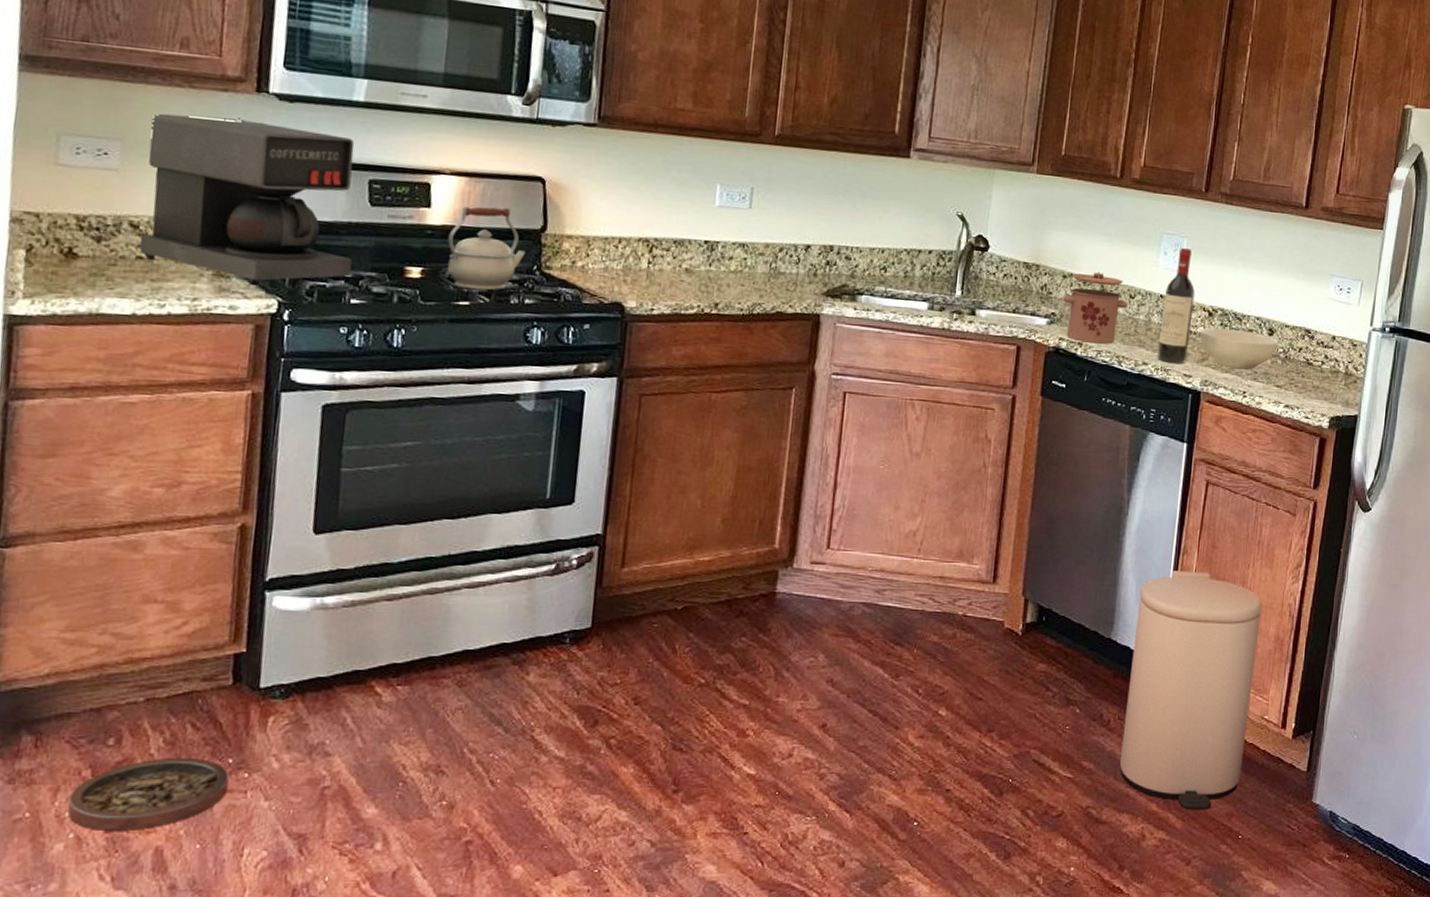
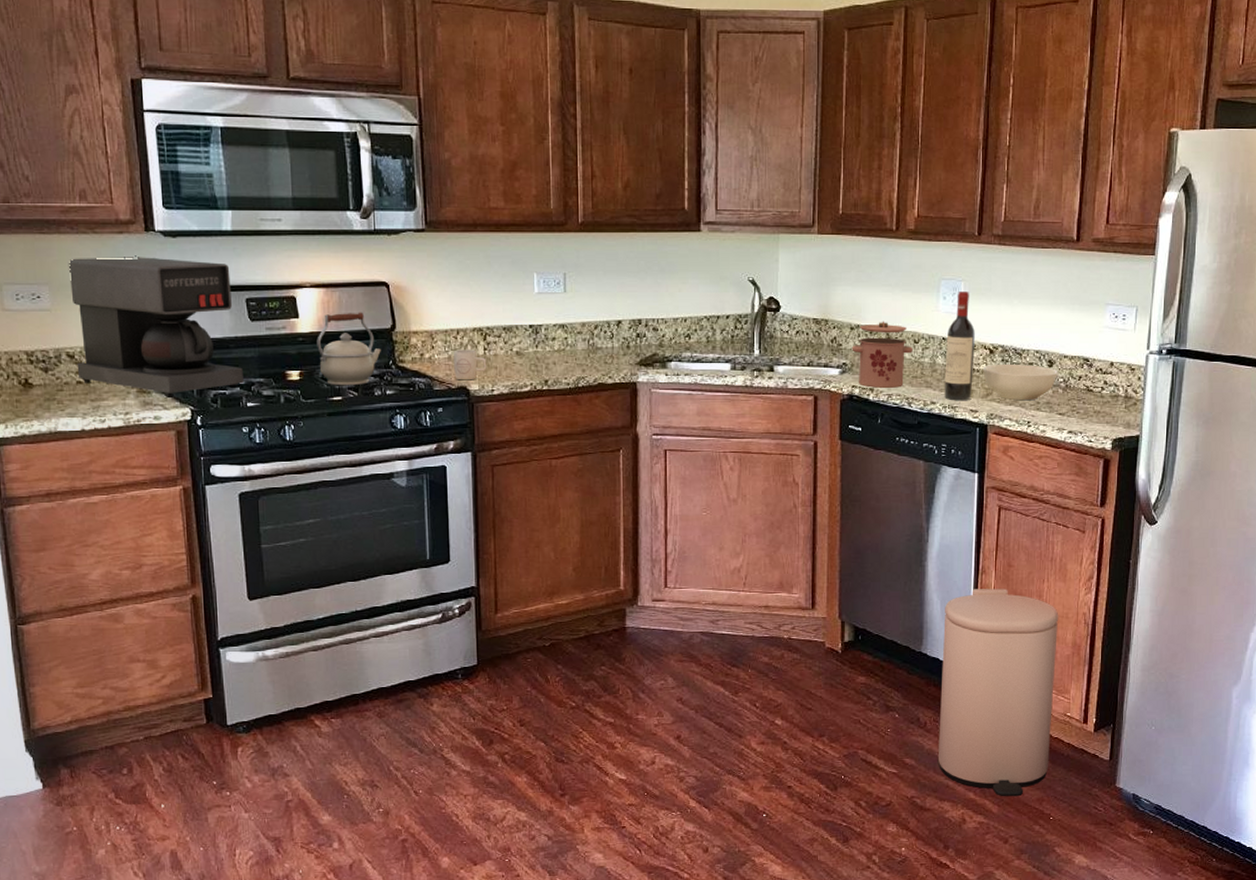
pet bowl: present [67,757,230,831] -> none [103,781,217,839]
mug: none [608,260,650,296] -> present [453,349,487,381]

